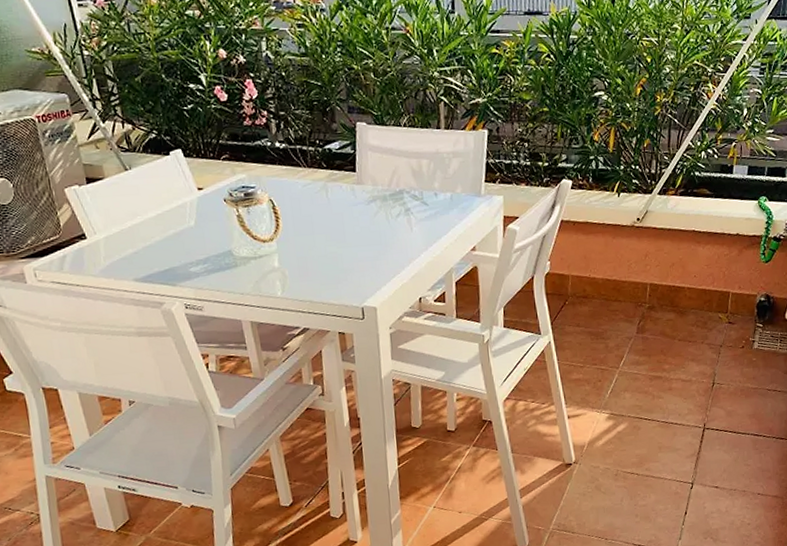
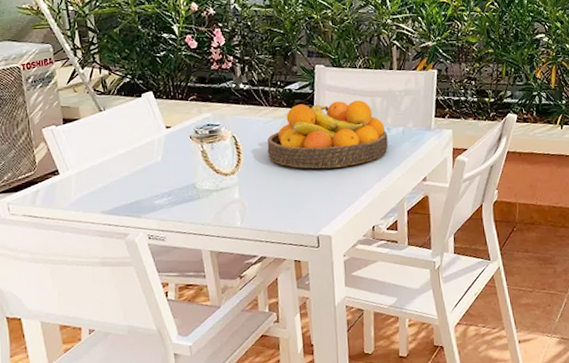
fruit bowl: none [306,161,436,236] -> present [267,99,388,169]

